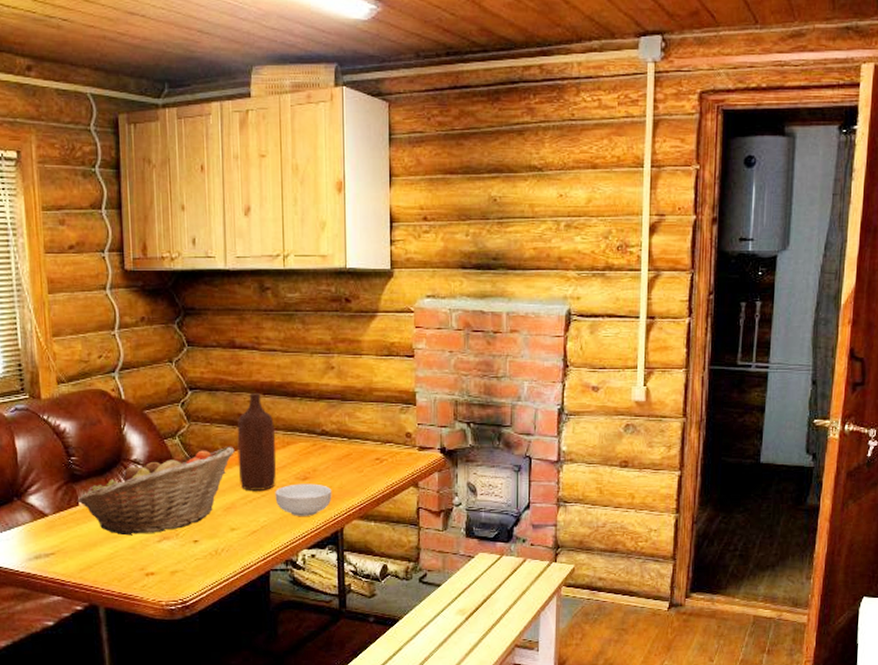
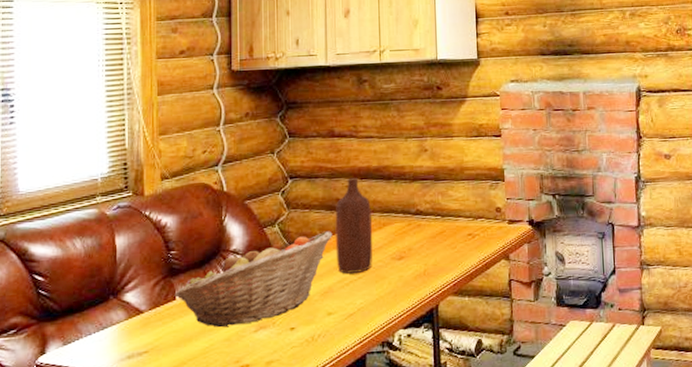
cereal bowl: present [275,483,332,516] -> none [371,262,427,296]

